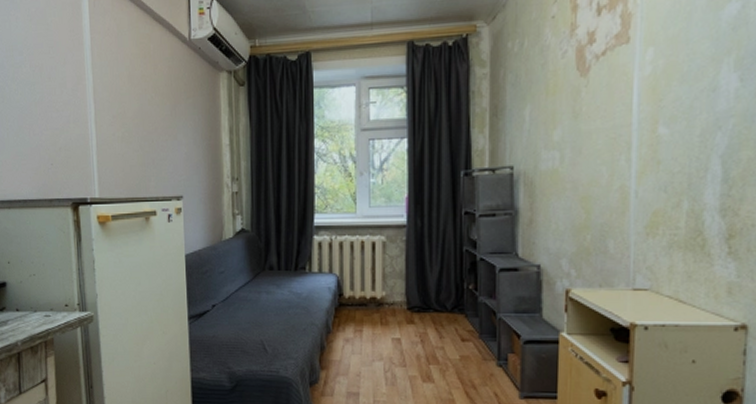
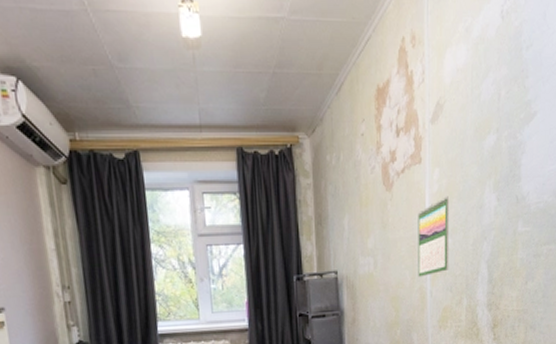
calendar: none [618,79,668,175] -> present [418,196,450,278]

